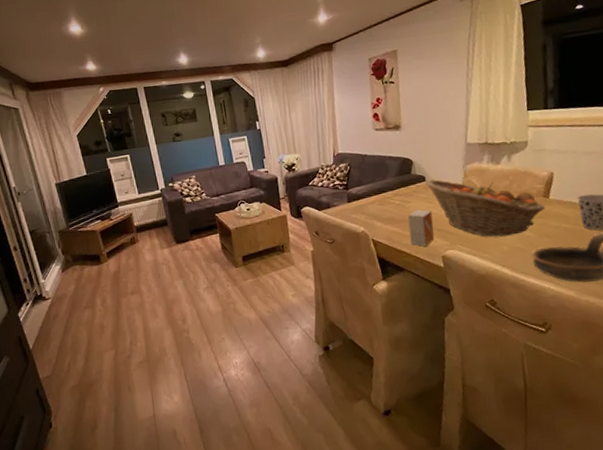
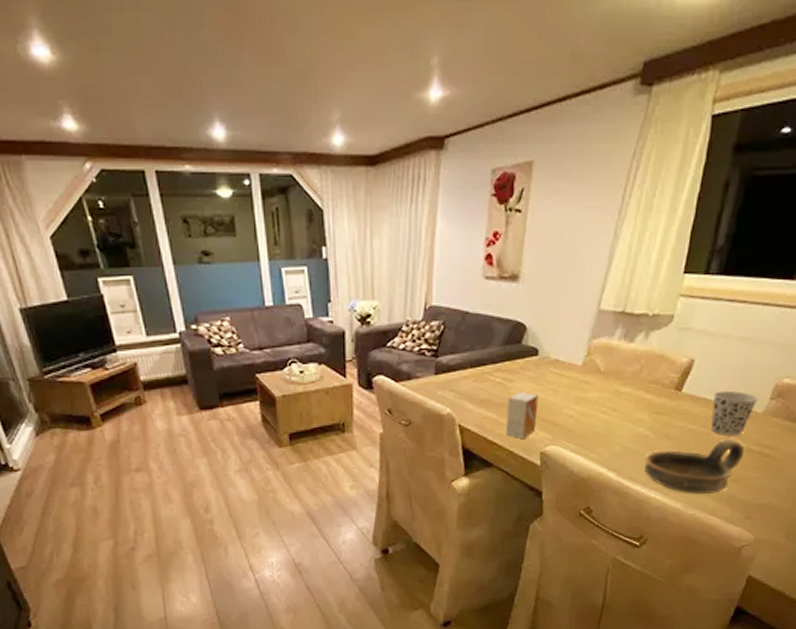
fruit basket: present [425,179,546,237] -> none [537,354,675,434]

